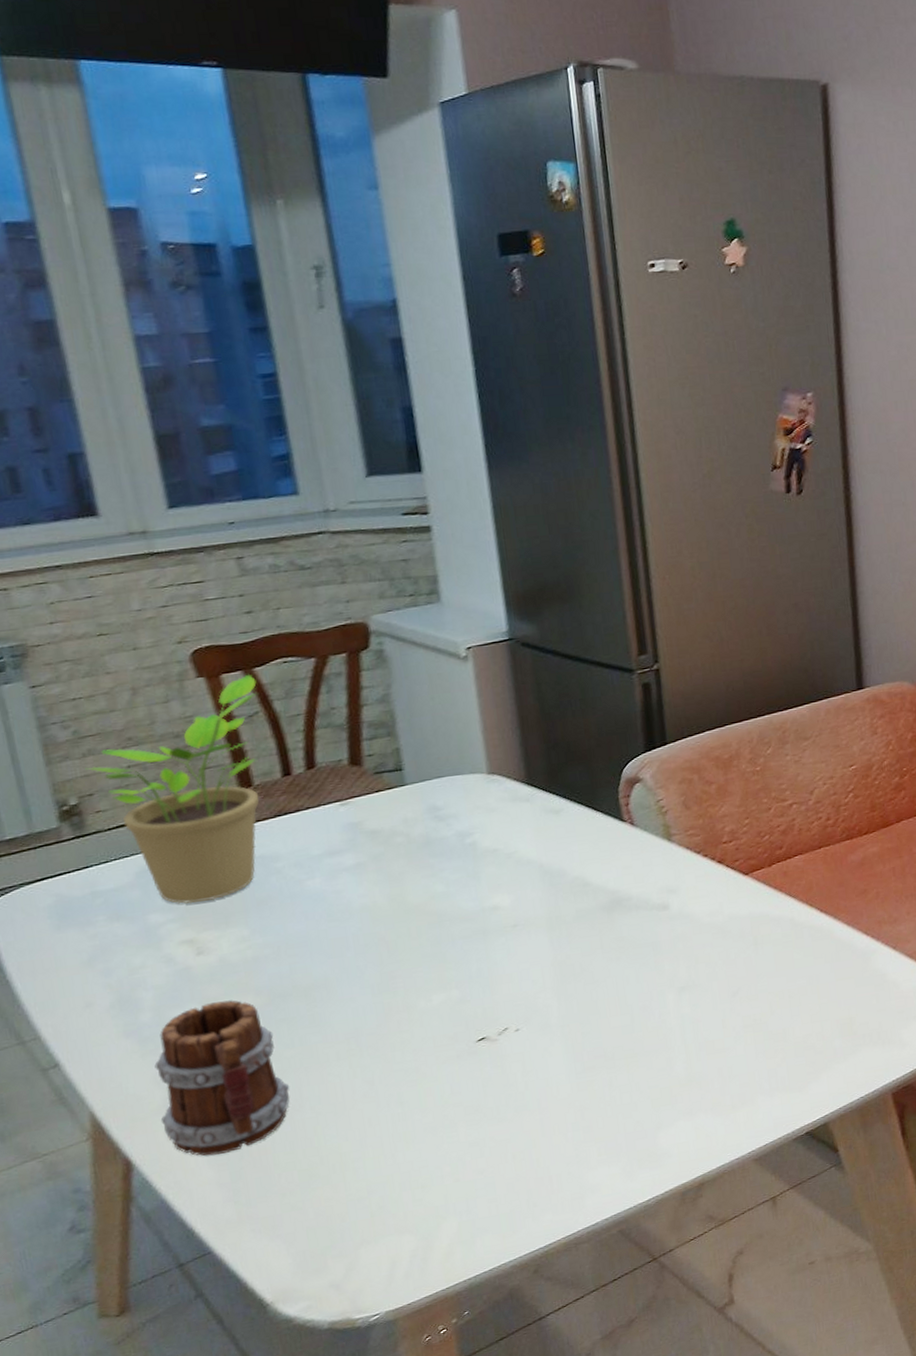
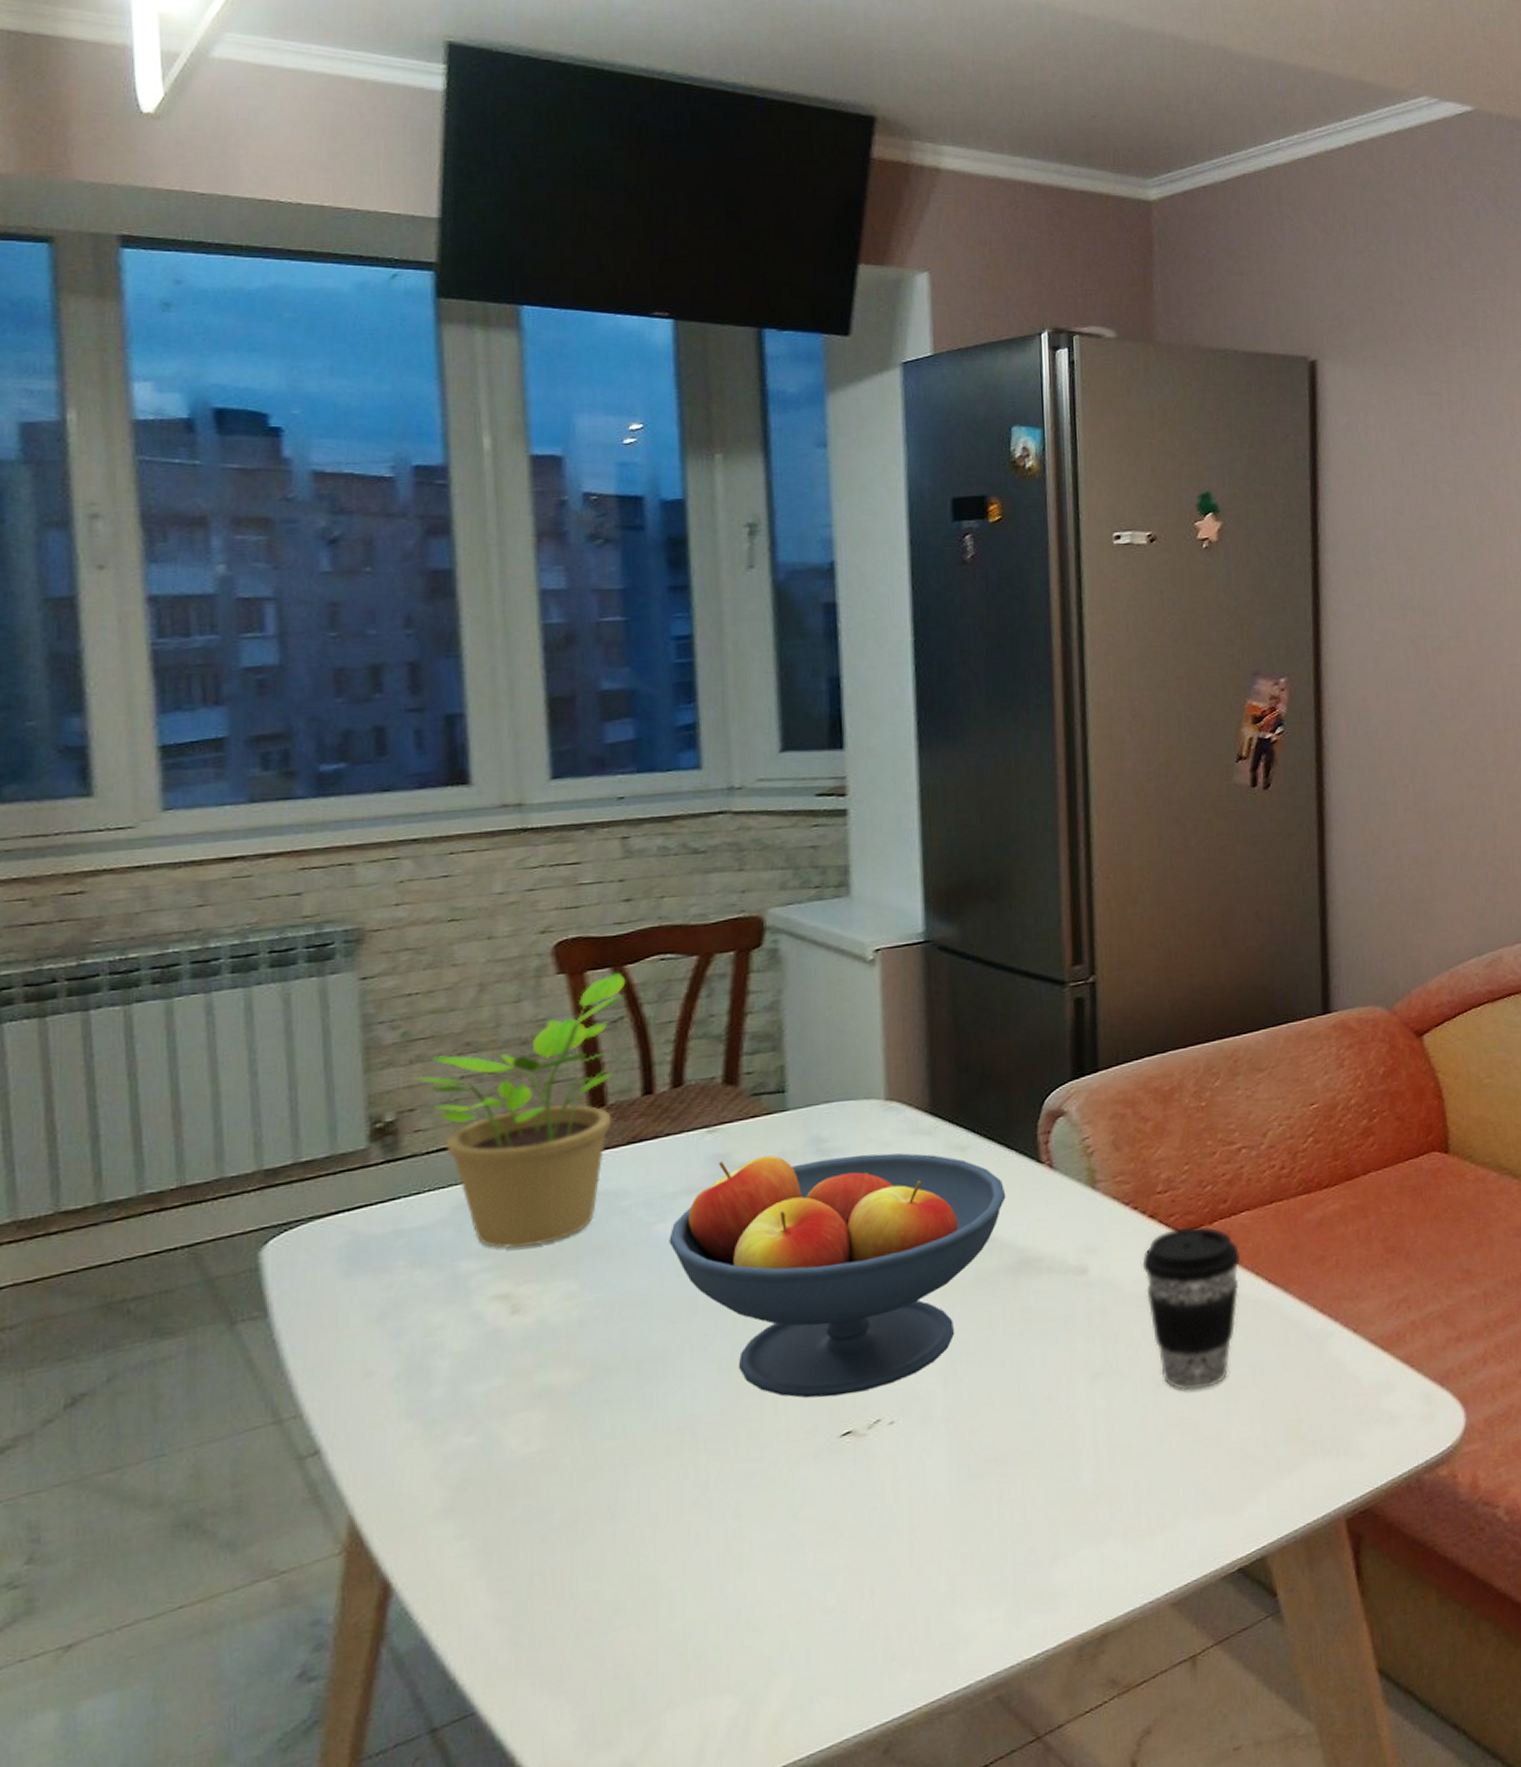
mug: present [154,1000,290,1156] -> none [436,1373,603,1580]
fruit bowl: none [319,817,597,1013] -> present [669,1153,1006,1398]
coffee cup: none [713,868,797,999] -> present [1142,1226,1241,1391]

